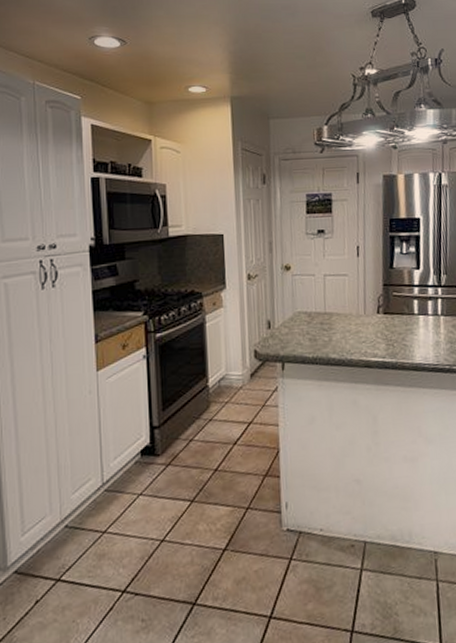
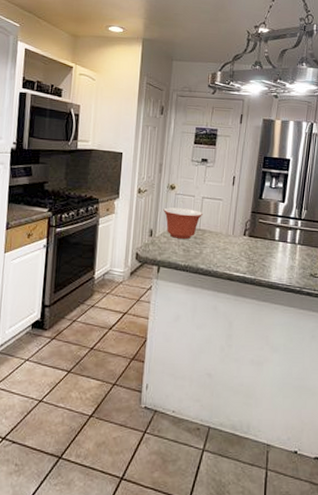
mixing bowl: none [280,290,328,327] -> present [163,207,204,239]

